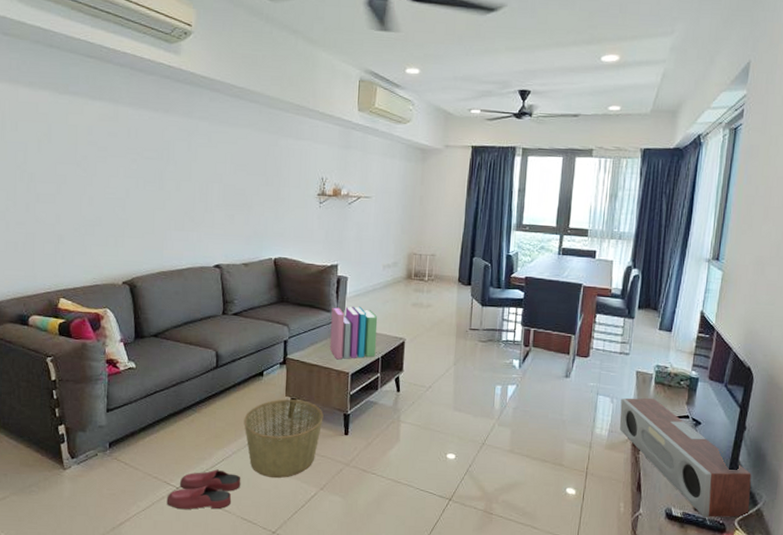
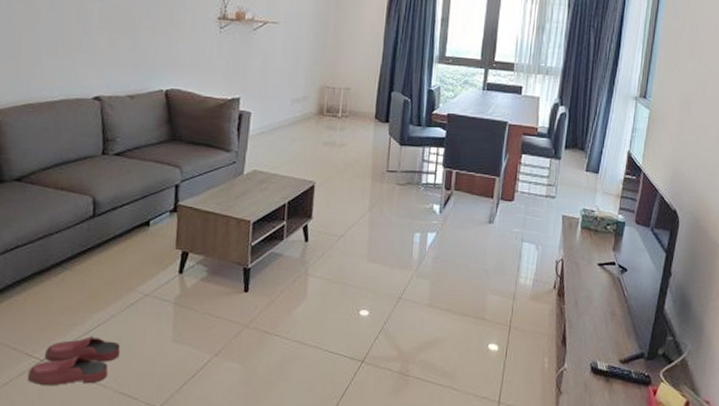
basket: present [244,399,324,478] -> none [125,252,220,344]
books: present [329,306,378,360] -> none [228,145,285,206]
speaker: present [619,398,752,517] -> none [544,244,677,370]

